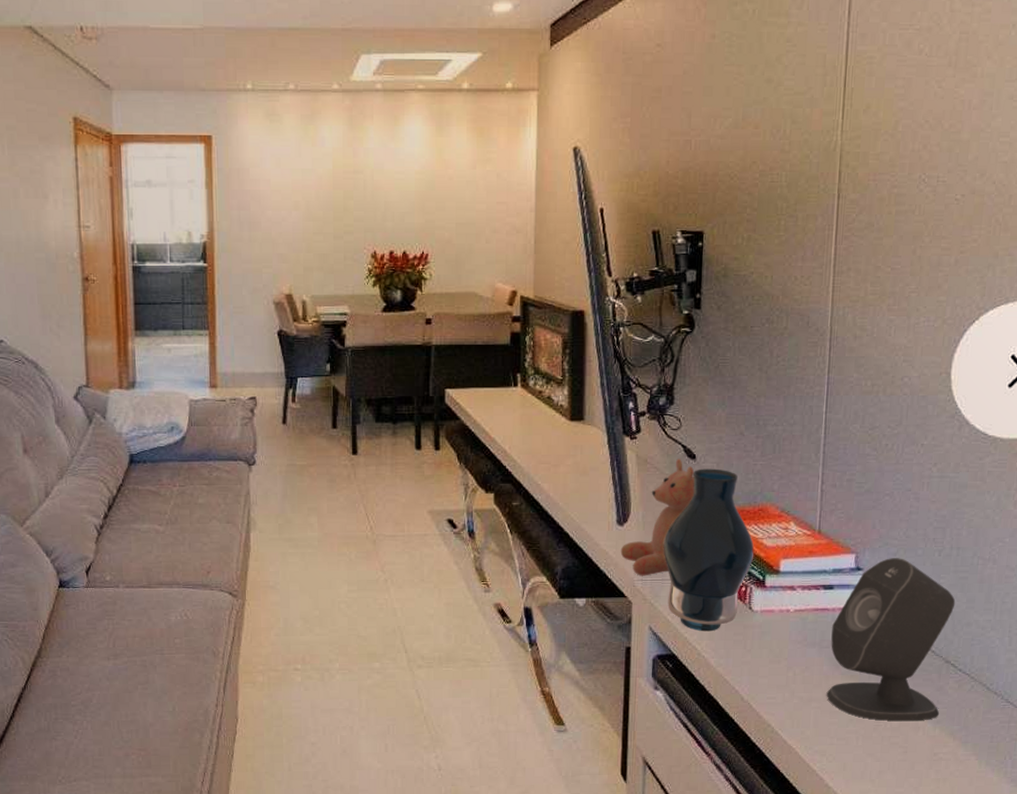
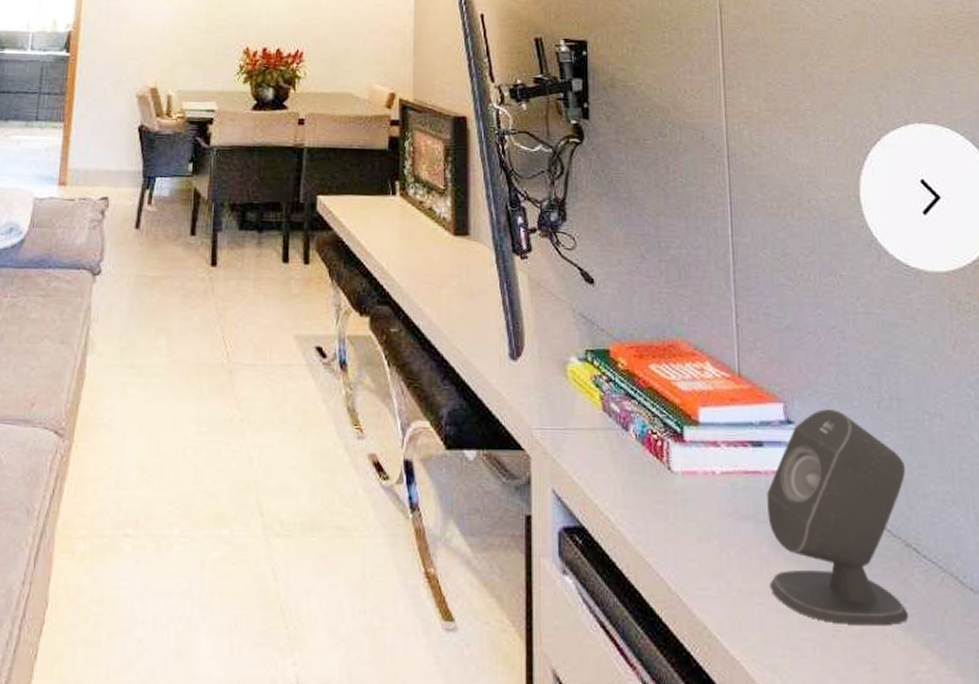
stuffed animal: present [620,458,695,576] -> none [514,282,595,424]
vase: present [663,468,755,632] -> none [563,295,669,498]

